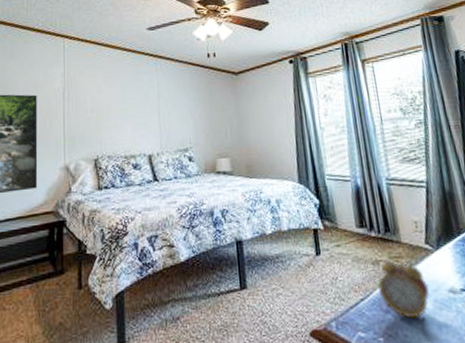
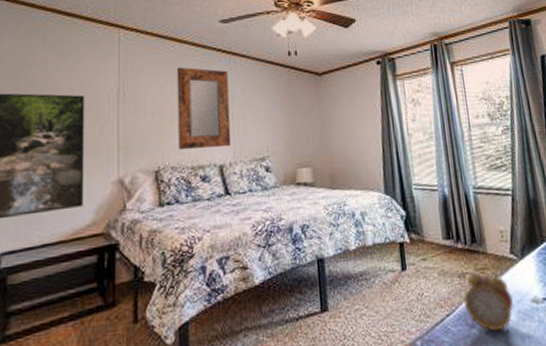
home mirror: none [111,69,159,141] -> present [176,67,232,150]

